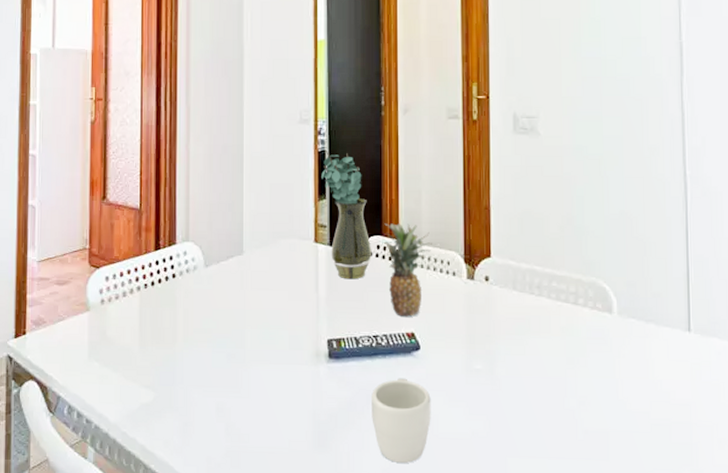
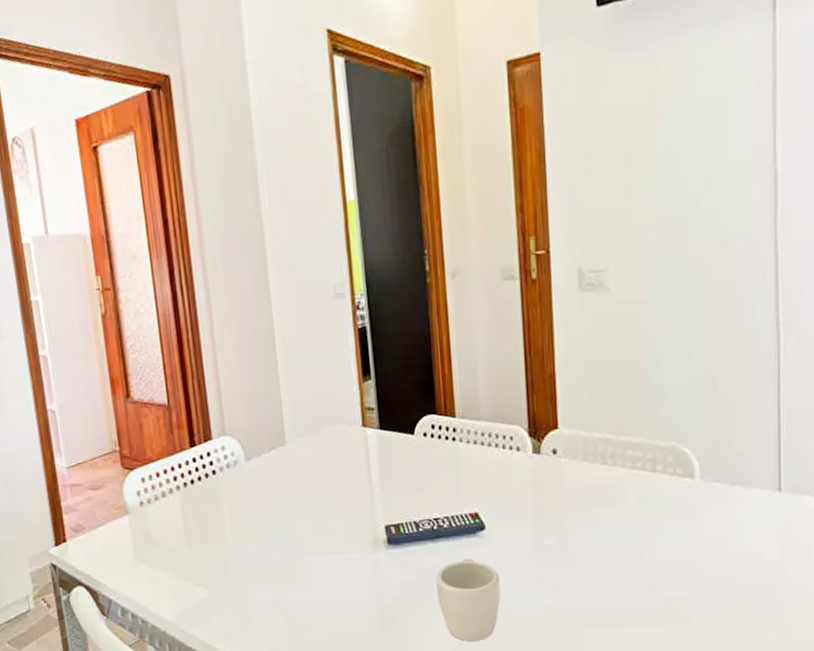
vase: present [321,151,372,280] -> none [364,327,427,463]
fruit: present [384,223,432,317] -> none [438,399,492,497]

